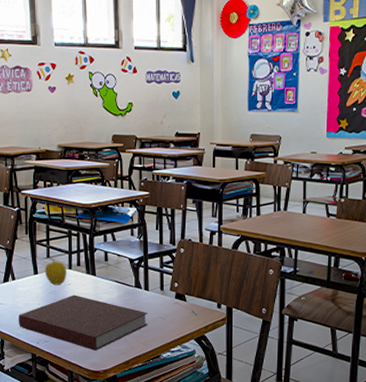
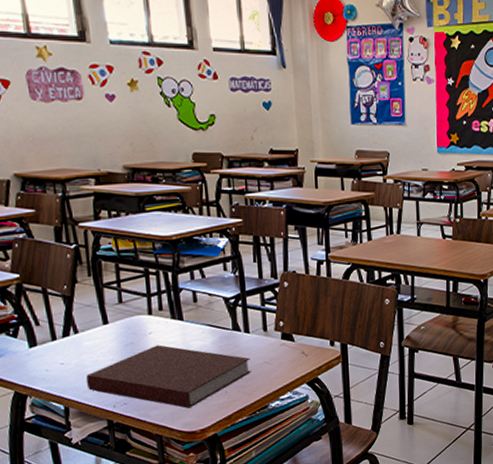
apple: present [44,259,67,286] -> none [116,304,147,336]

